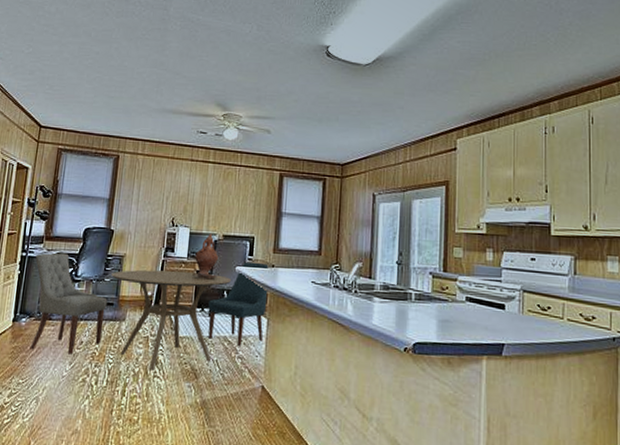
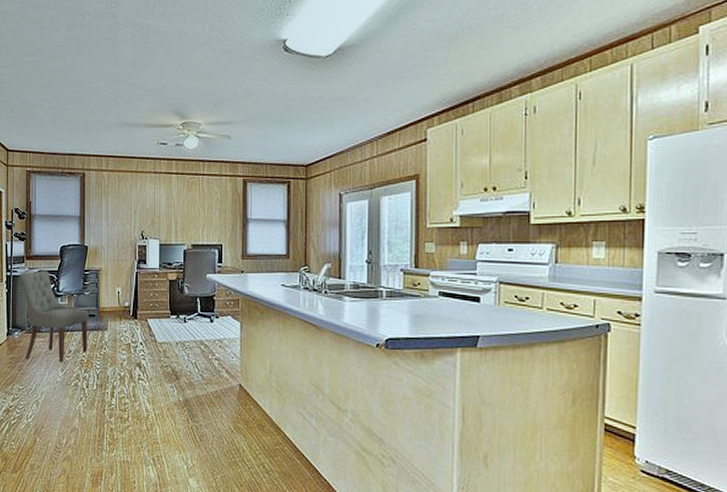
dining table: present [111,269,231,370] -> none [90,281,203,374]
lidded ewer: present [192,233,218,280] -> none [165,243,190,288]
chair: present [208,261,269,347] -> none [183,269,239,350]

